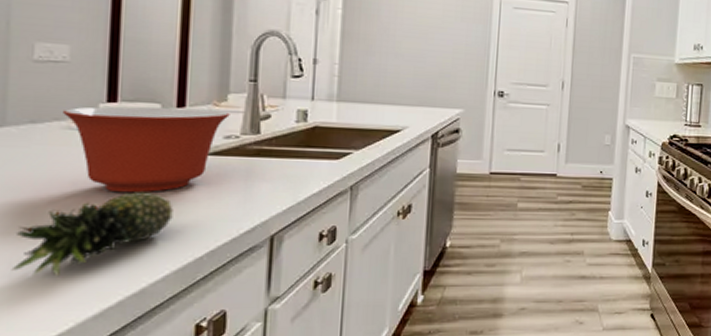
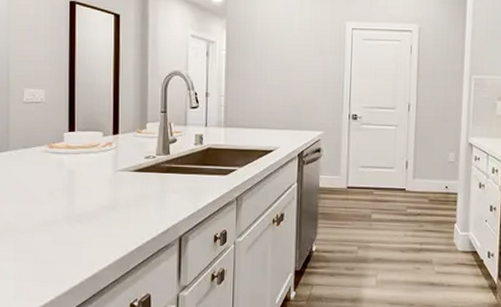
fruit: present [11,192,173,277] -> none [15,199,113,262]
mixing bowl: present [62,106,230,193] -> none [41,134,149,201]

